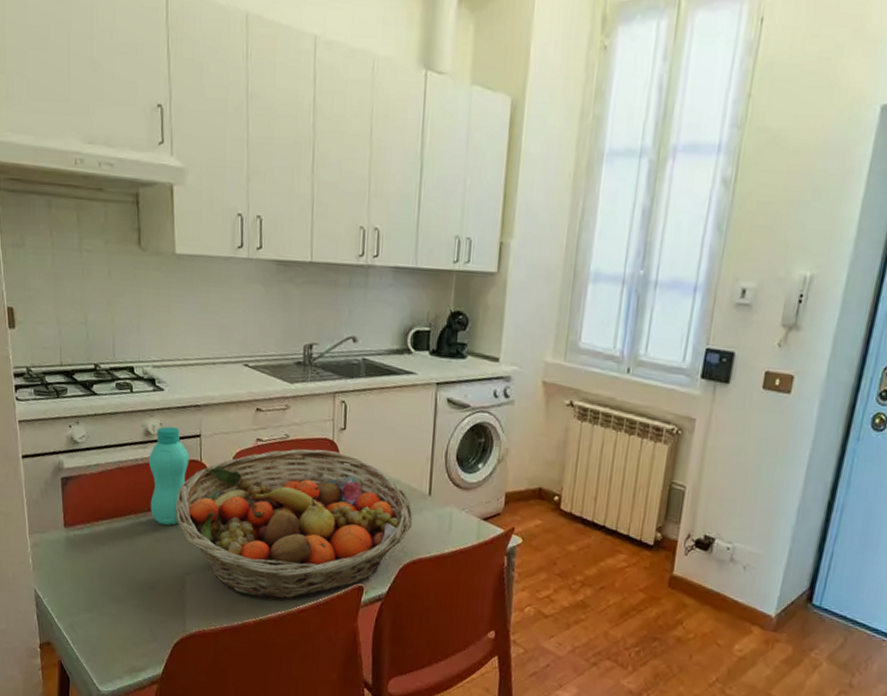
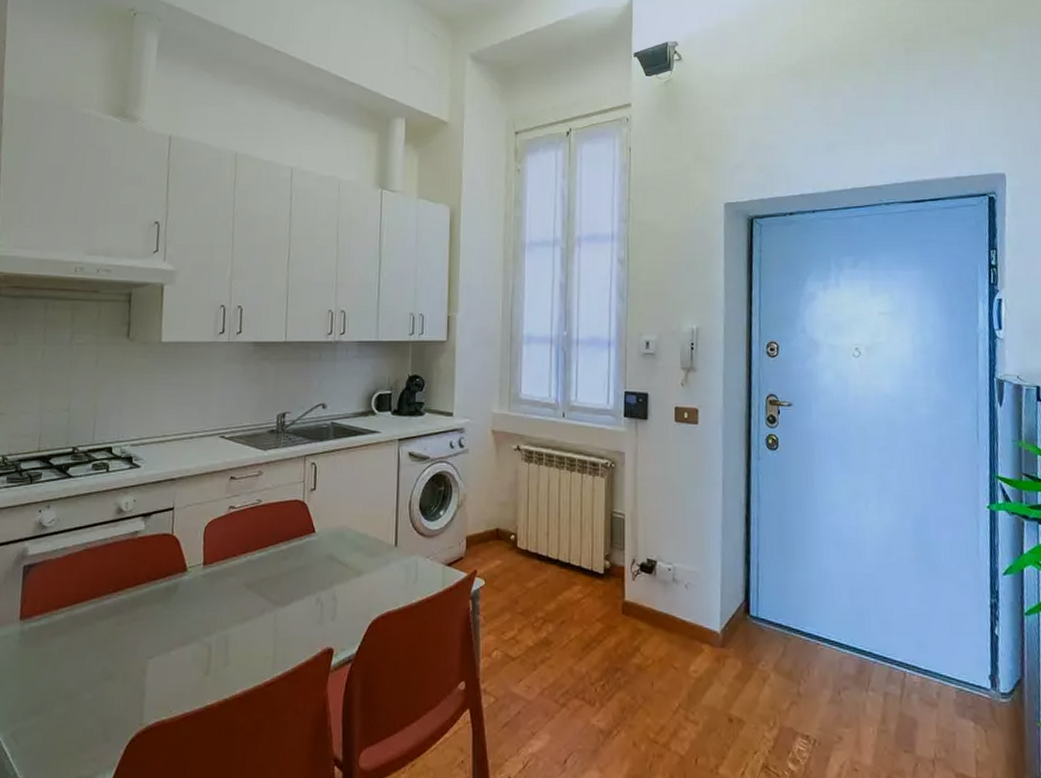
bottle: present [148,426,190,525] -> none [115,502,161,605]
fruit basket: present [176,449,413,601] -> none [142,510,381,676]

